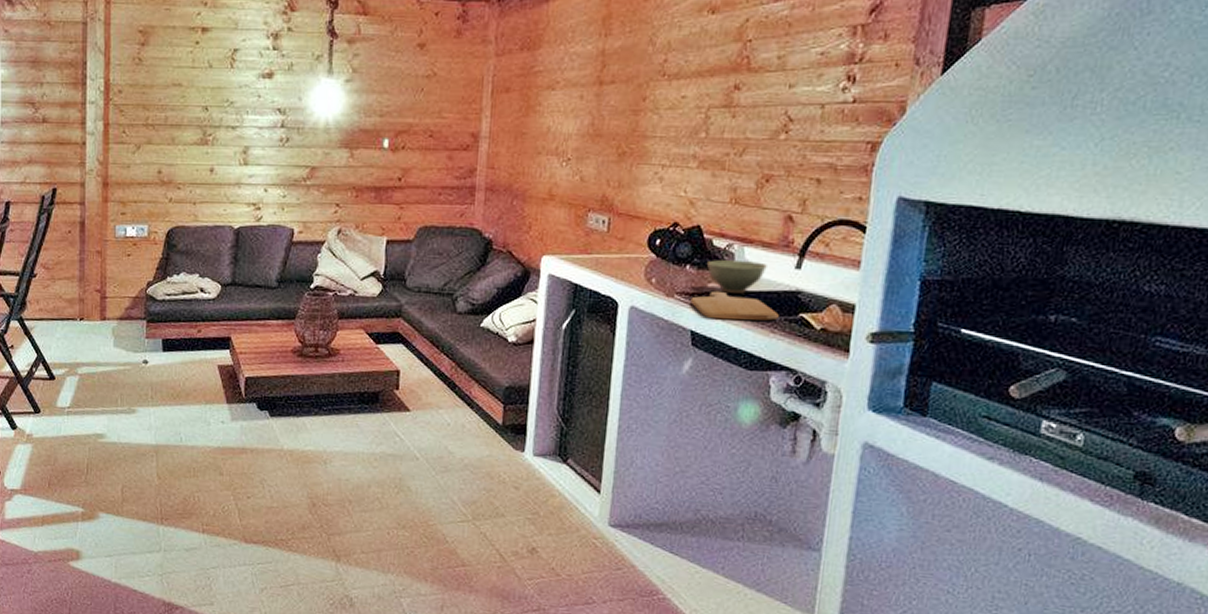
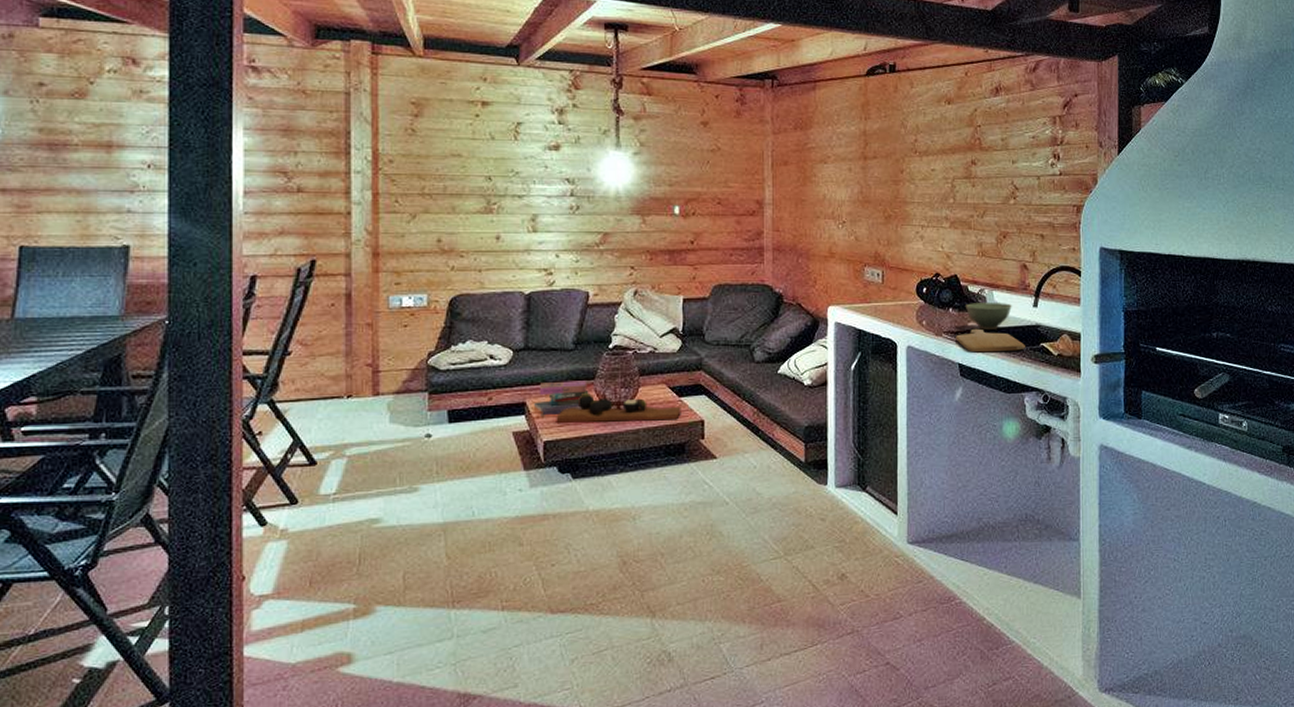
books: none [237,318,289,352] -> present [533,381,589,415]
decorative tray: none [257,331,378,368] -> present [556,392,681,423]

